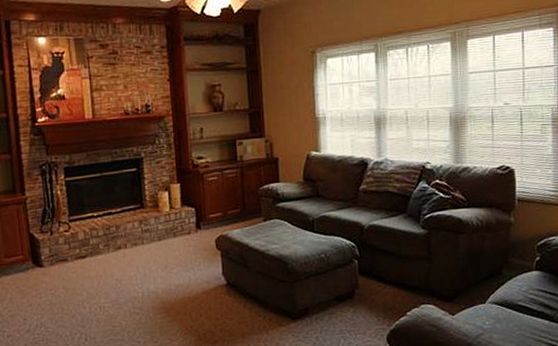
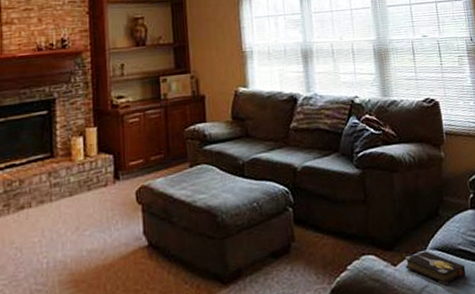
hardback book: none [463,304,523,334] -> present [404,251,466,285]

